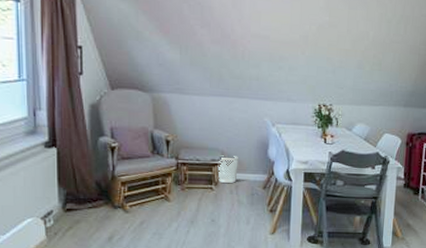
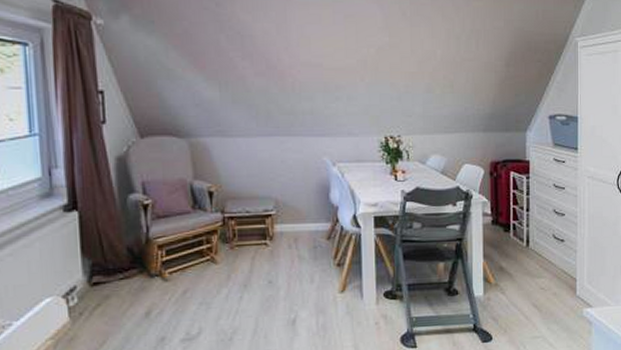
wastebasket: present [217,155,238,183] -> none [271,204,296,236]

